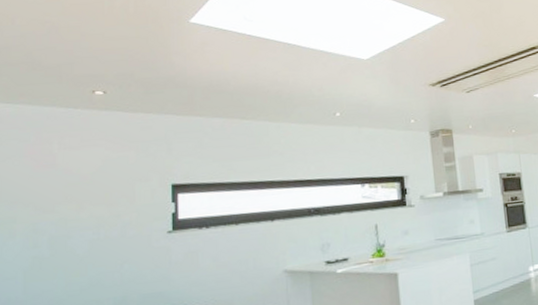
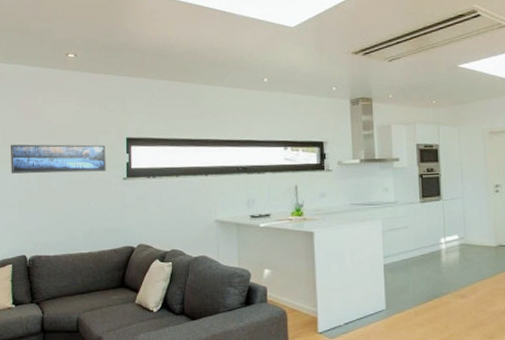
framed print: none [11,194,145,237] -> present [11,144,106,174]

